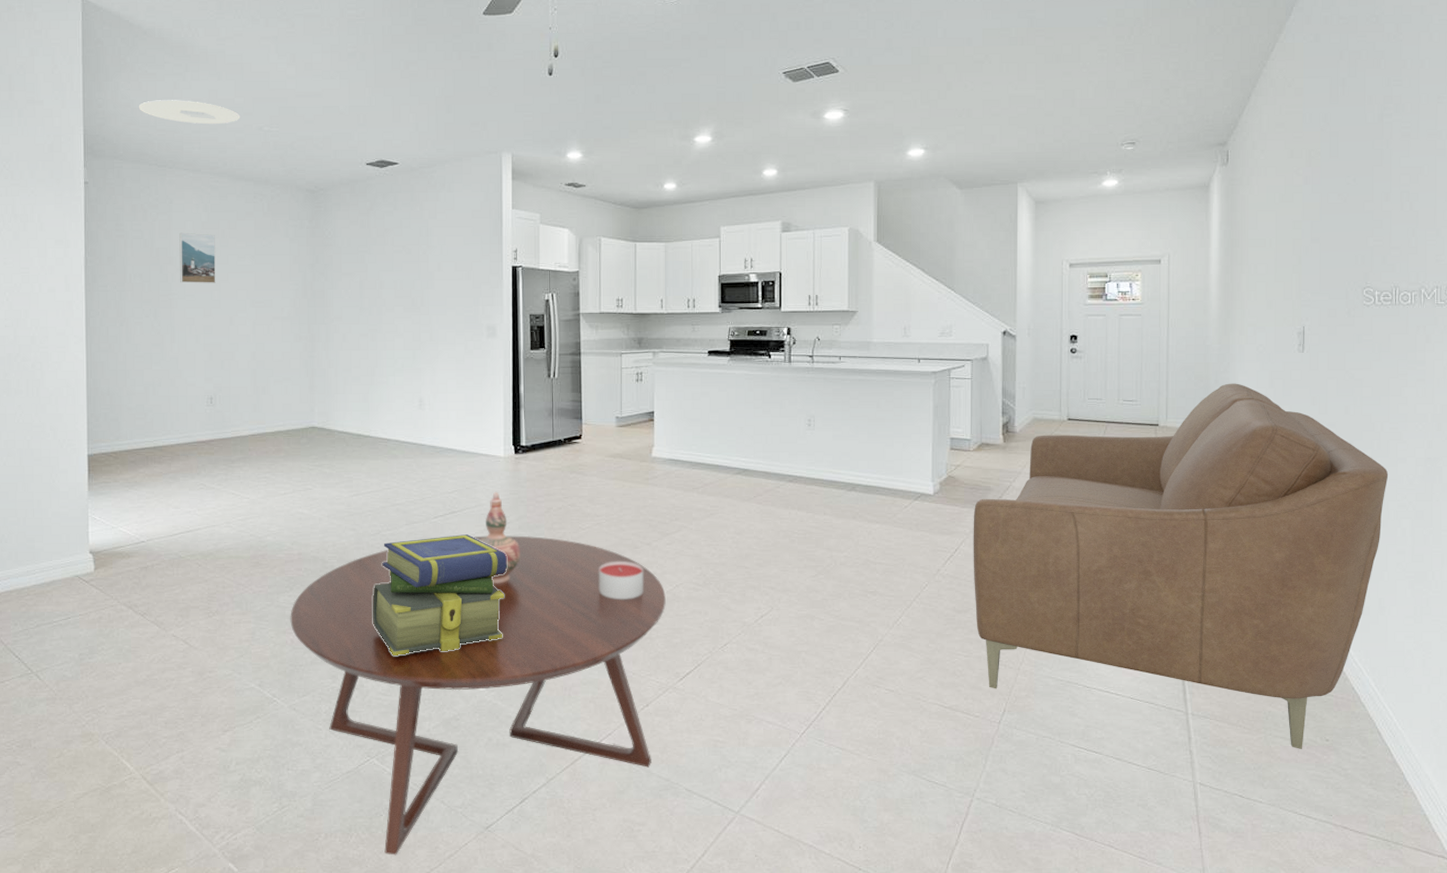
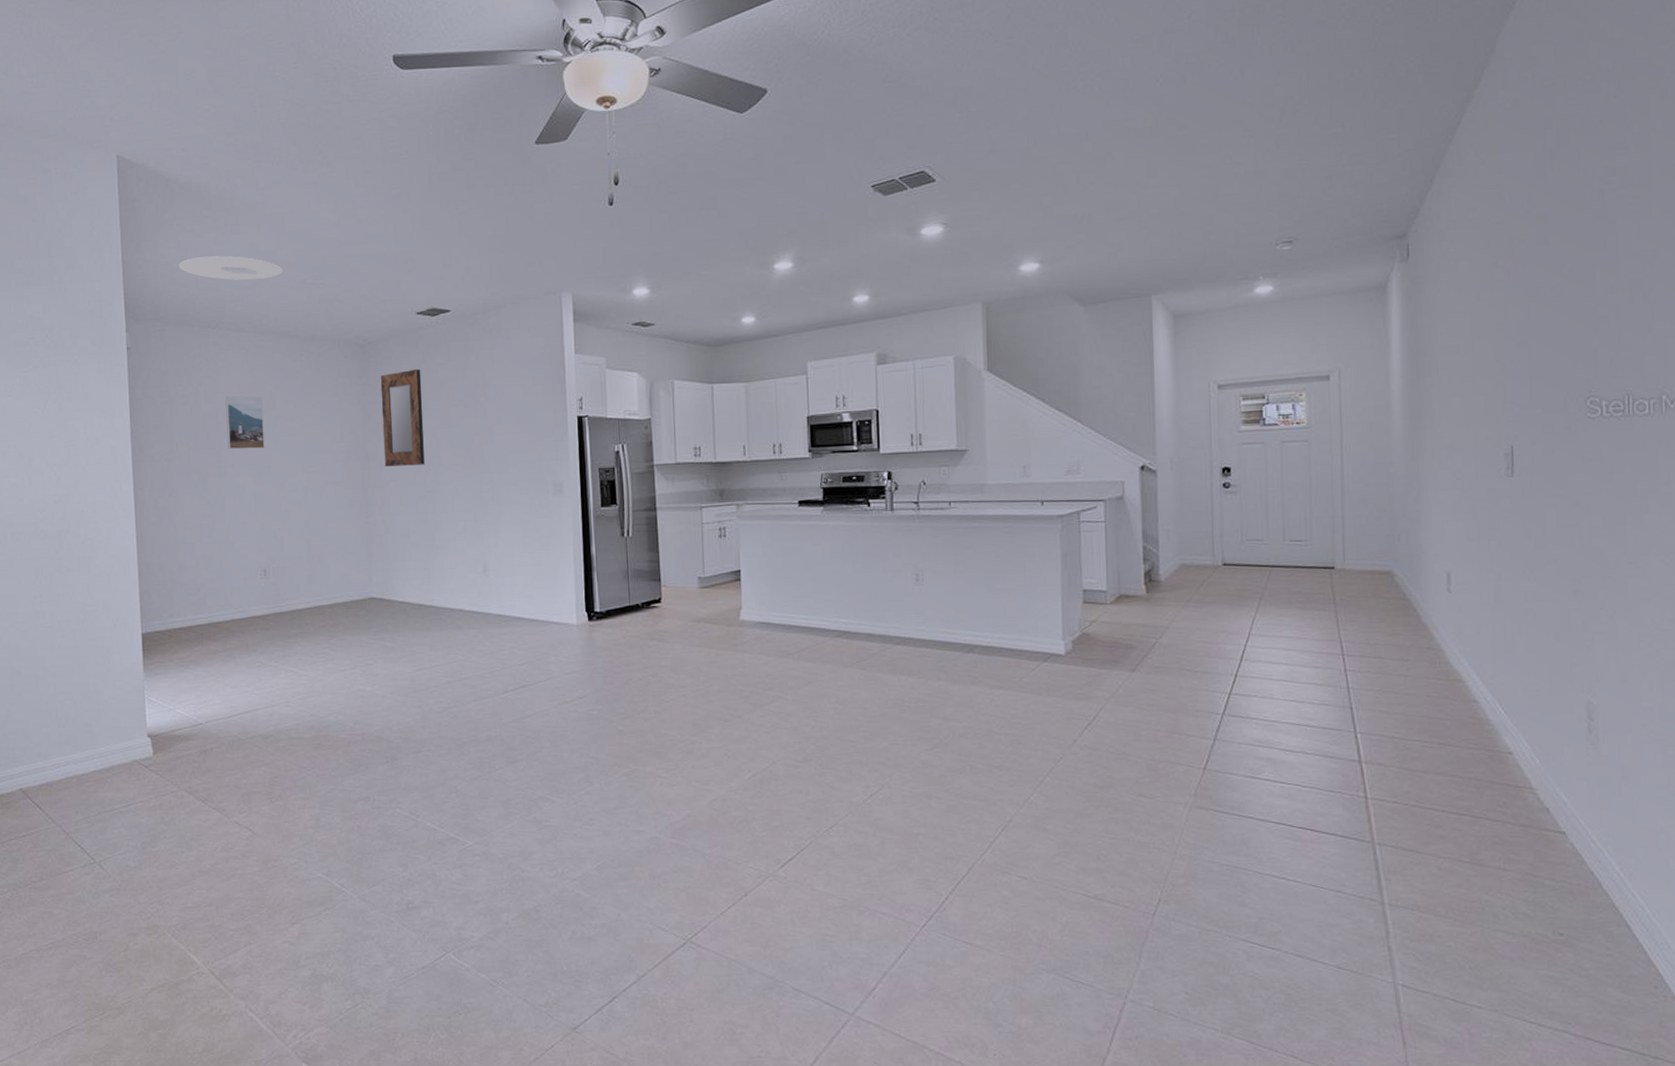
coffee table: present [290,535,666,856] -> none [355,710,762,1058]
home mirror: none [329,215,369,305] -> present [380,368,425,467]
stack of books: present [372,534,508,657] -> none [441,710,586,843]
decorative vase: present [479,491,521,583] -> none [554,662,599,762]
candle: present [599,562,644,600] -> none [686,737,737,779]
sofa: present [973,383,1389,749] -> none [1113,516,1628,945]

